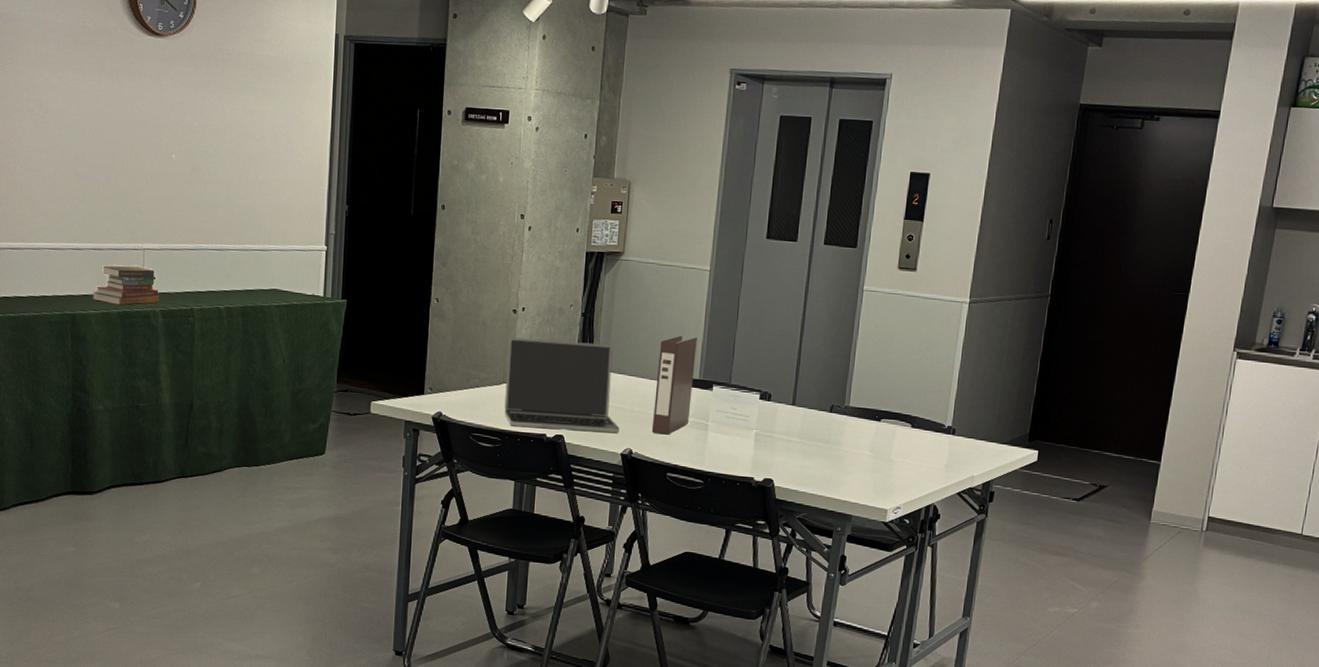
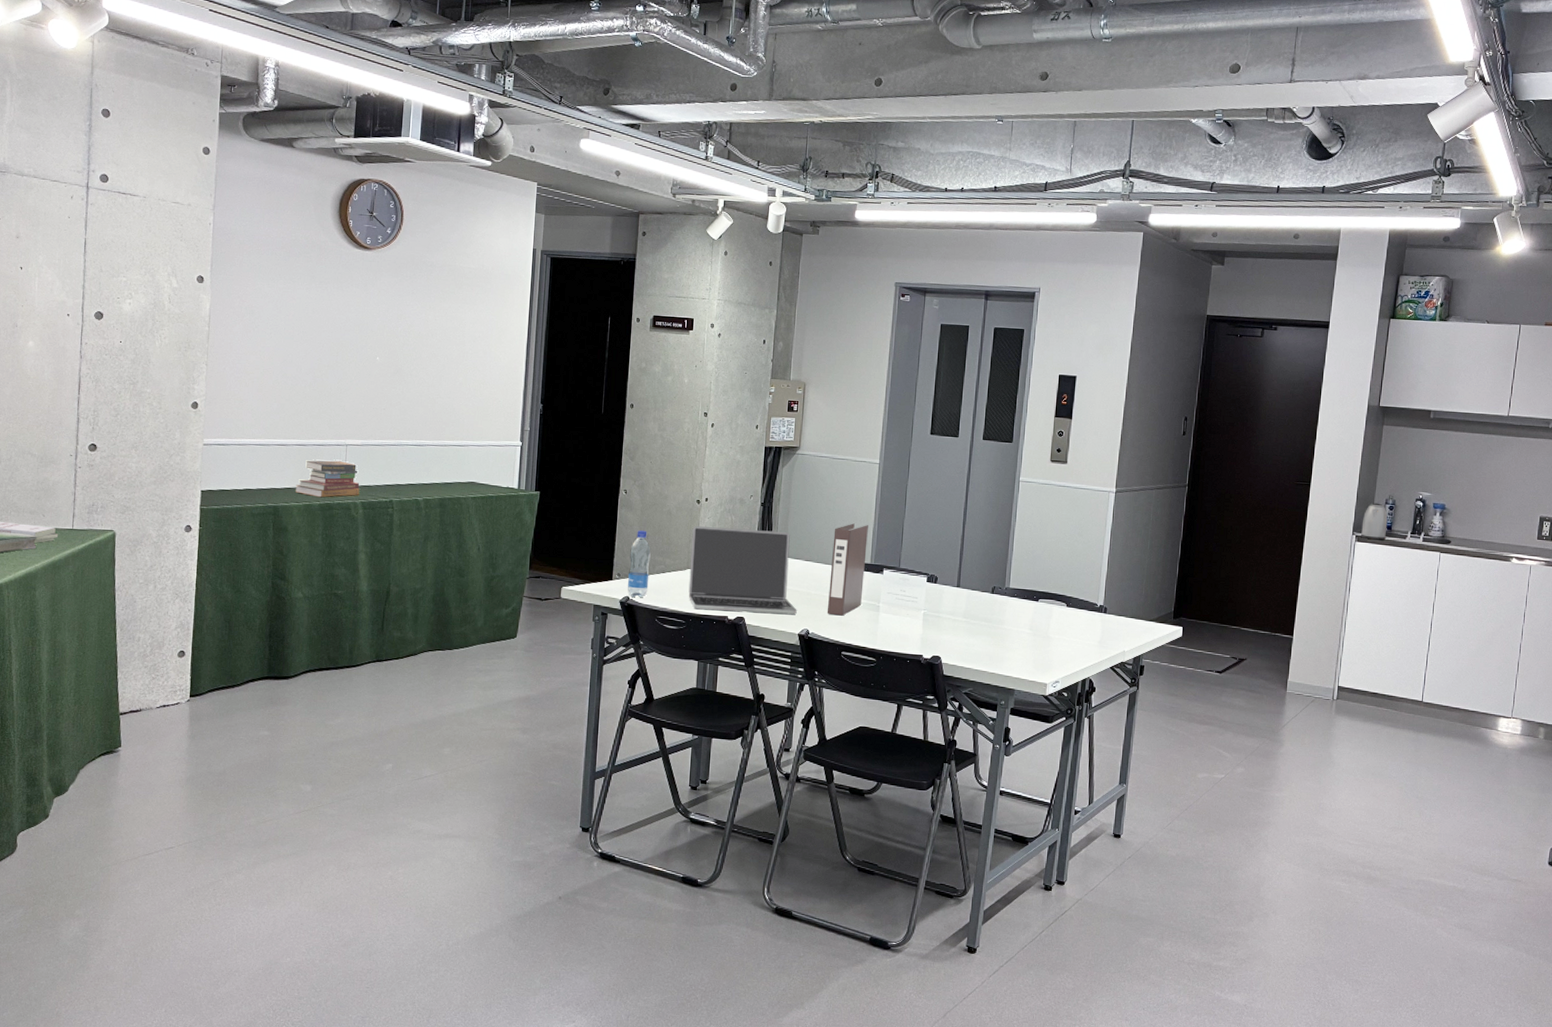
bottle: none [439,342,464,414] -> present [627,531,651,598]
kettle: none [1243,316,1275,359] -> present [1361,503,1388,541]

